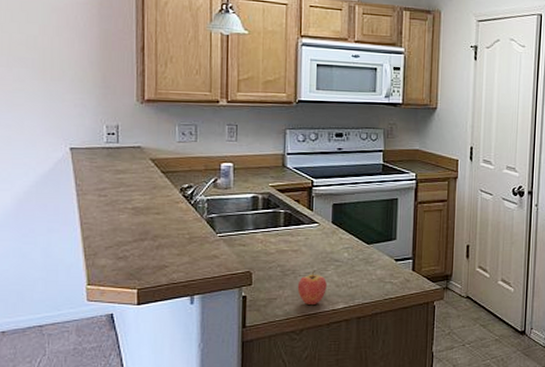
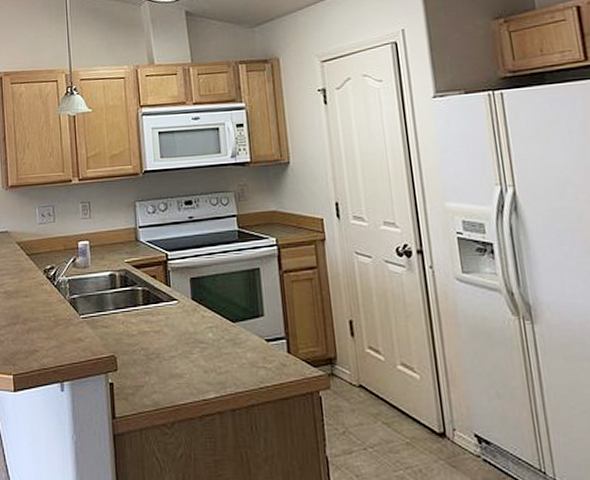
fruit: present [297,270,327,306] -> none [163,353,194,395]

